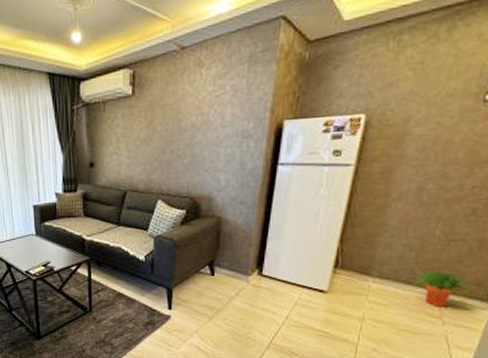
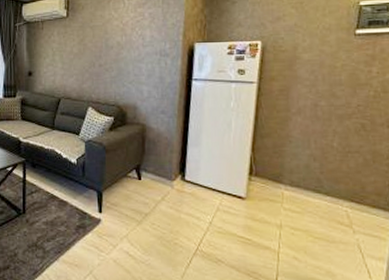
potted plant: present [413,269,471,308] -> none [321,179,374,216]

